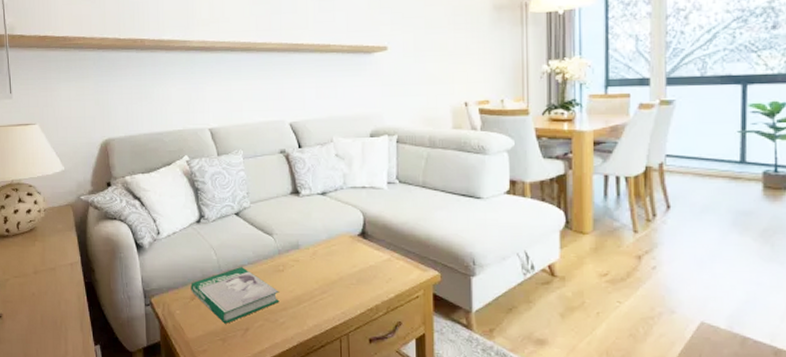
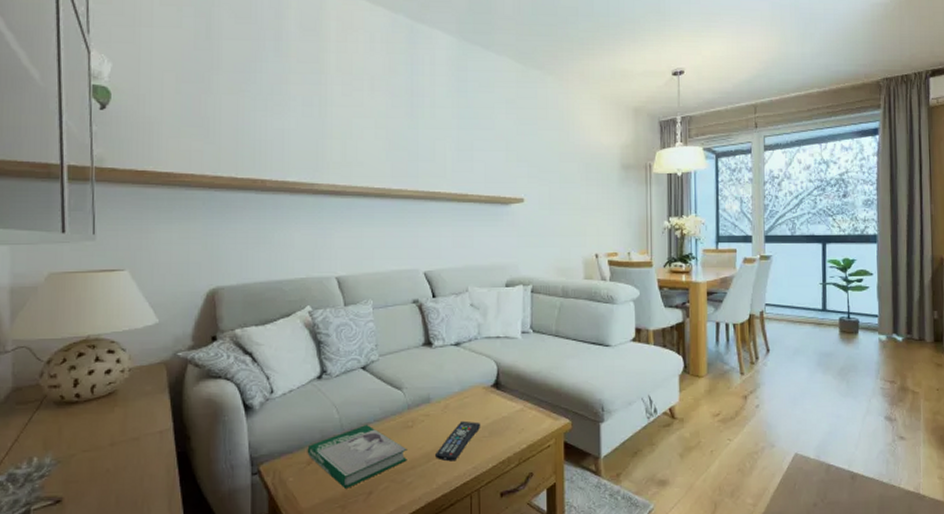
remote control: none [306,267,349,306] -> present [435,420,481,462]

